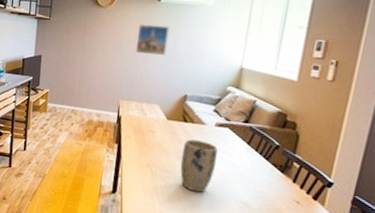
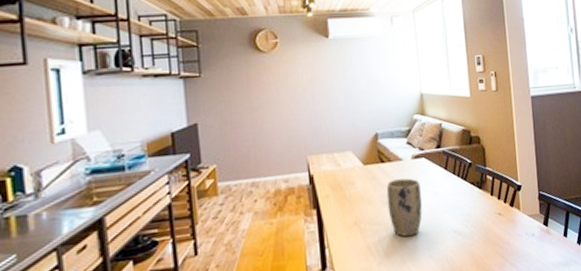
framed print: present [135,24,170,55] -> none [310,63,347,98]

